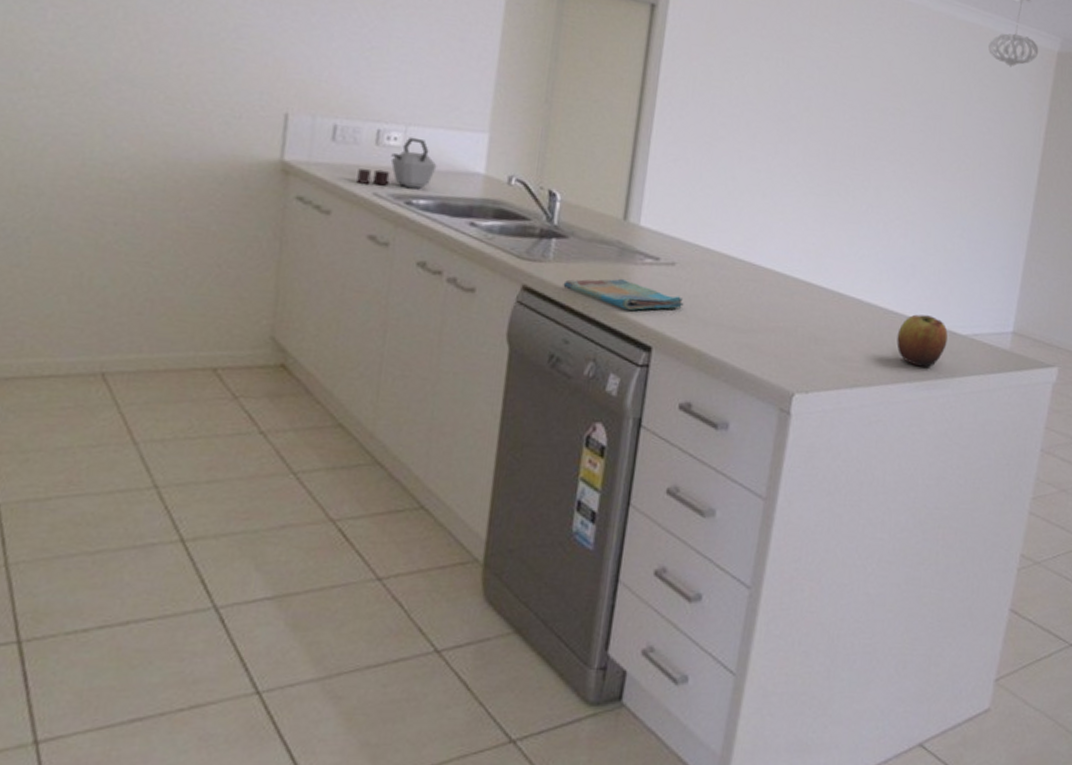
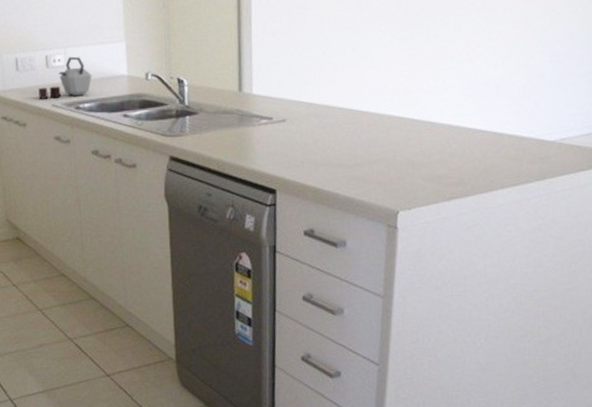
dish towel: present [563,278,684,310] -> none [200,139,297,163]
apple: present [896,314,948,367] -> none [487,128,535,175]

